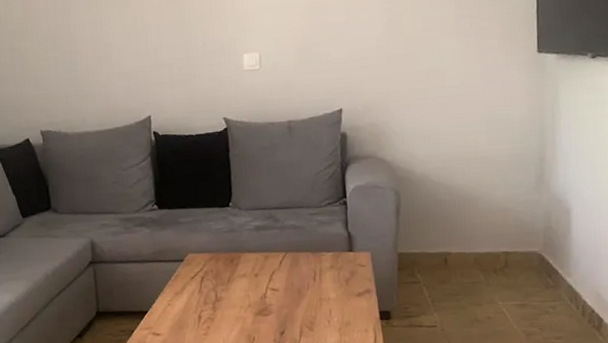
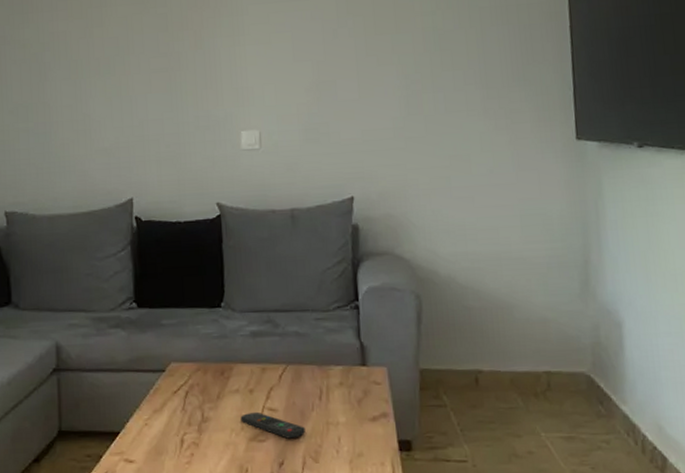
remote control: none [248,291,302,313] -> present [240,411,305,439]

